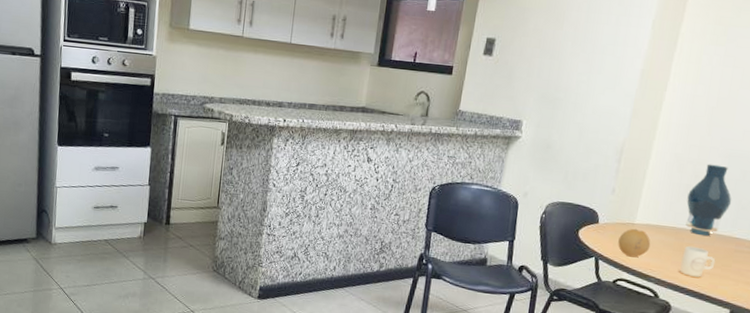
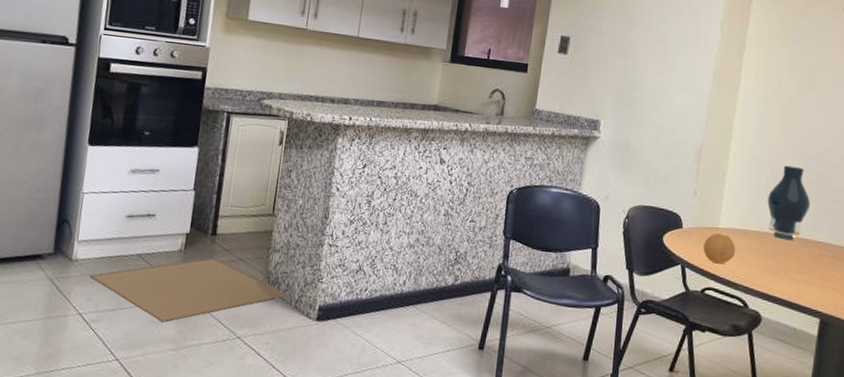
doormat: none [67,243,234,297] -> present [90,257,289,322]
mug: present [679,245,716,277] -> none [766,250,801,284]

